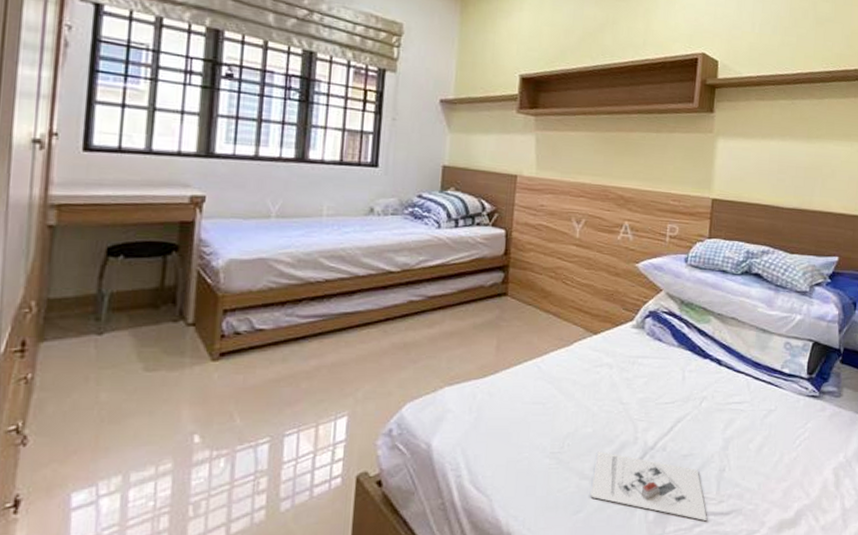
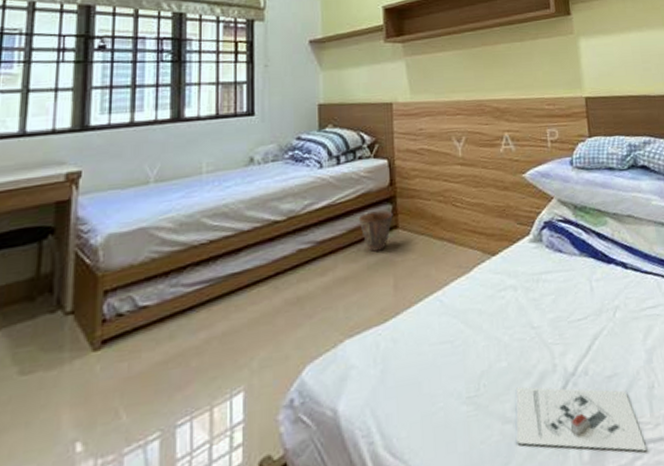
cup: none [469,275,504,314] -> present [358,210,393,252]

